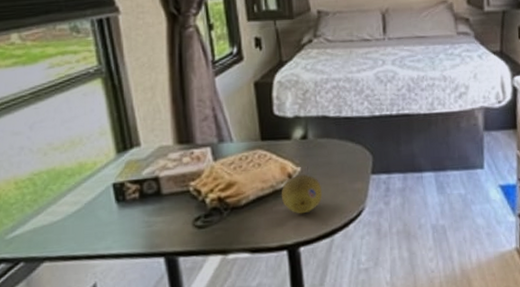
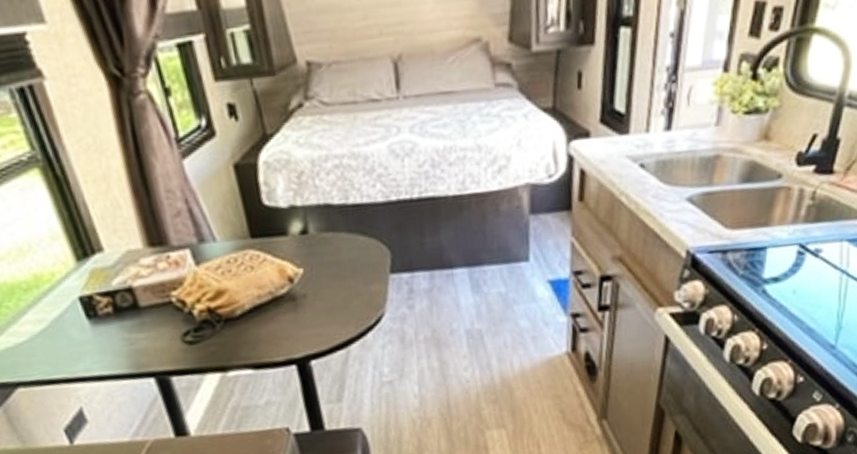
fruit: present [281,174,323,214] -> none [282,276,333,324]

